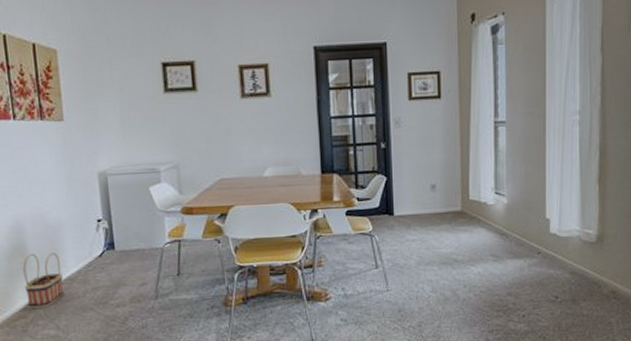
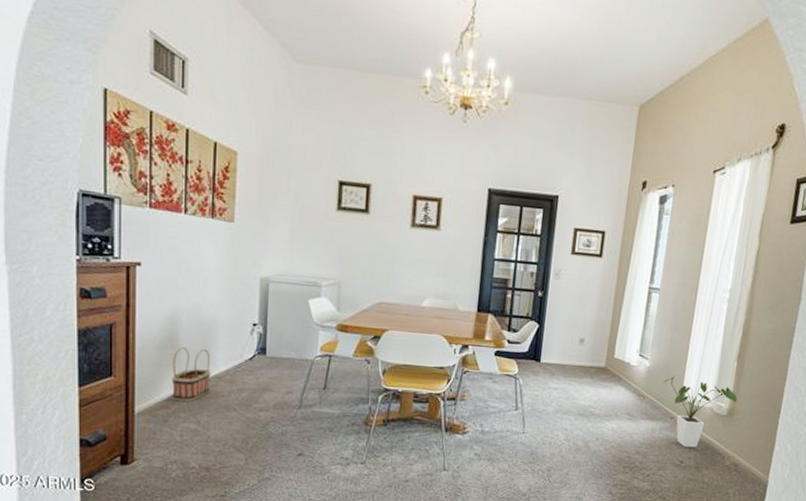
house plant: none [525,209,605,281] -> present [664,376,738,448]

